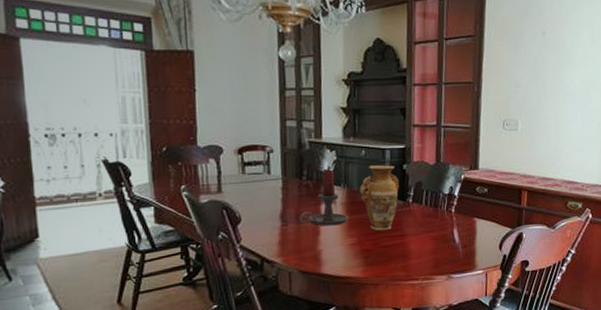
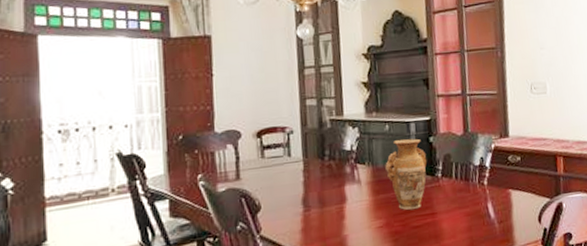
candle holder: present [299,169,348,226] -> none [322,147,374,209]

